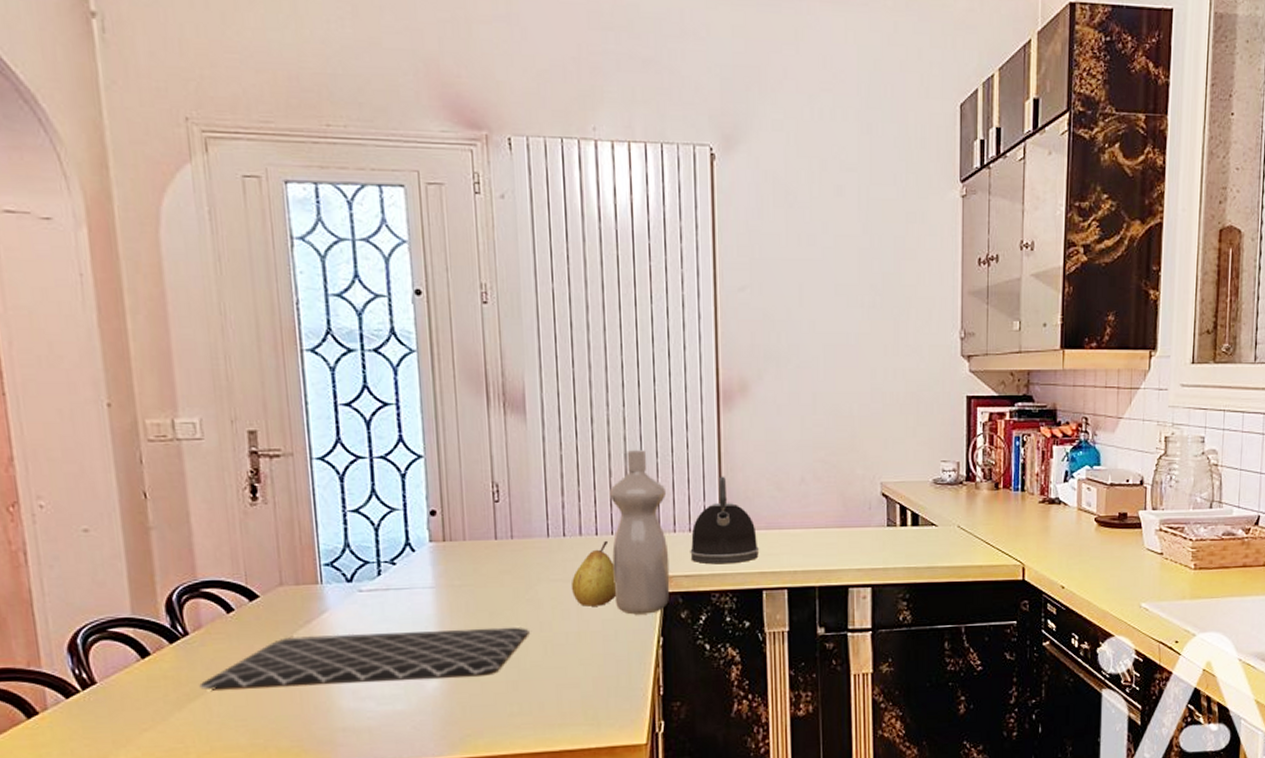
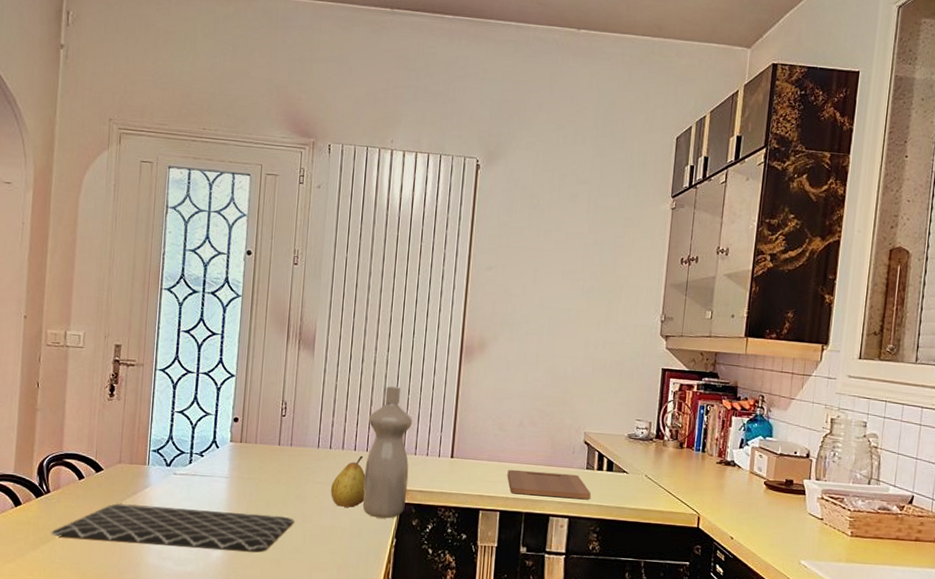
kettle: present [690,476,760,565] -> none [425,414,481,486]
cutting board: none [792,534,895,566] -> present [507,469,591,499]

